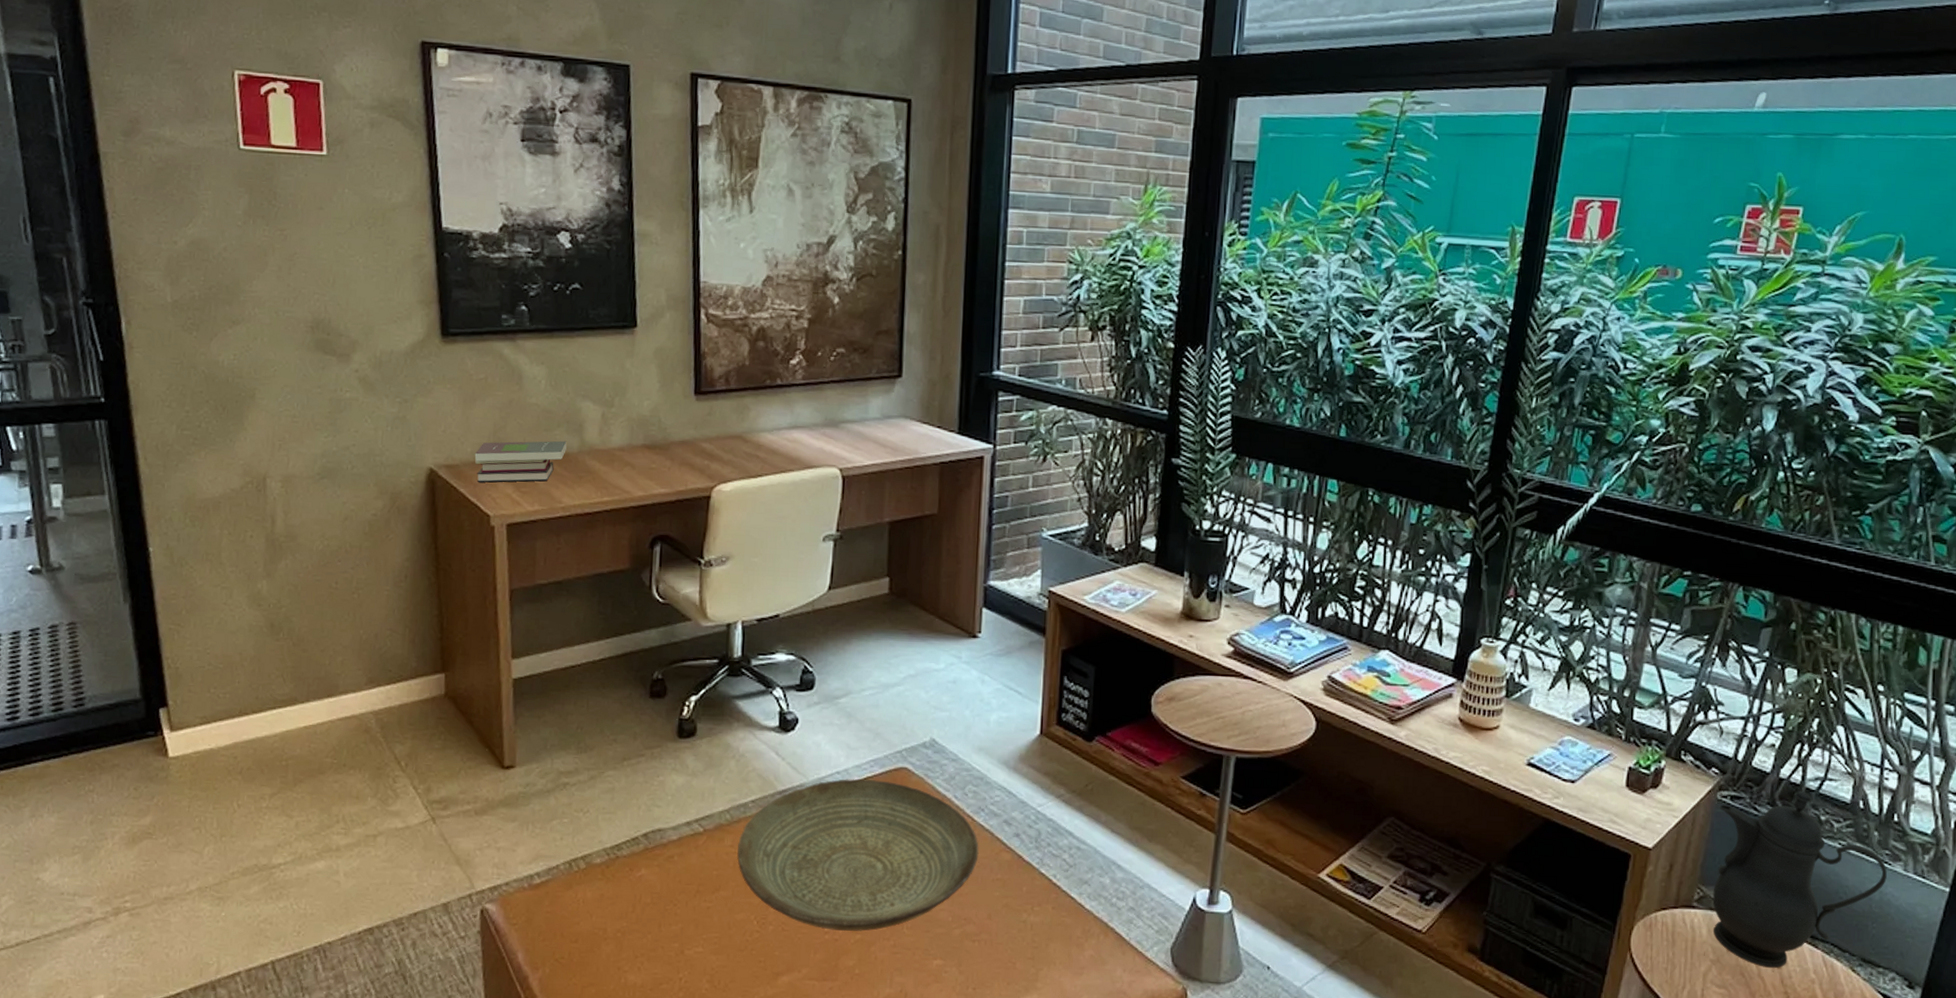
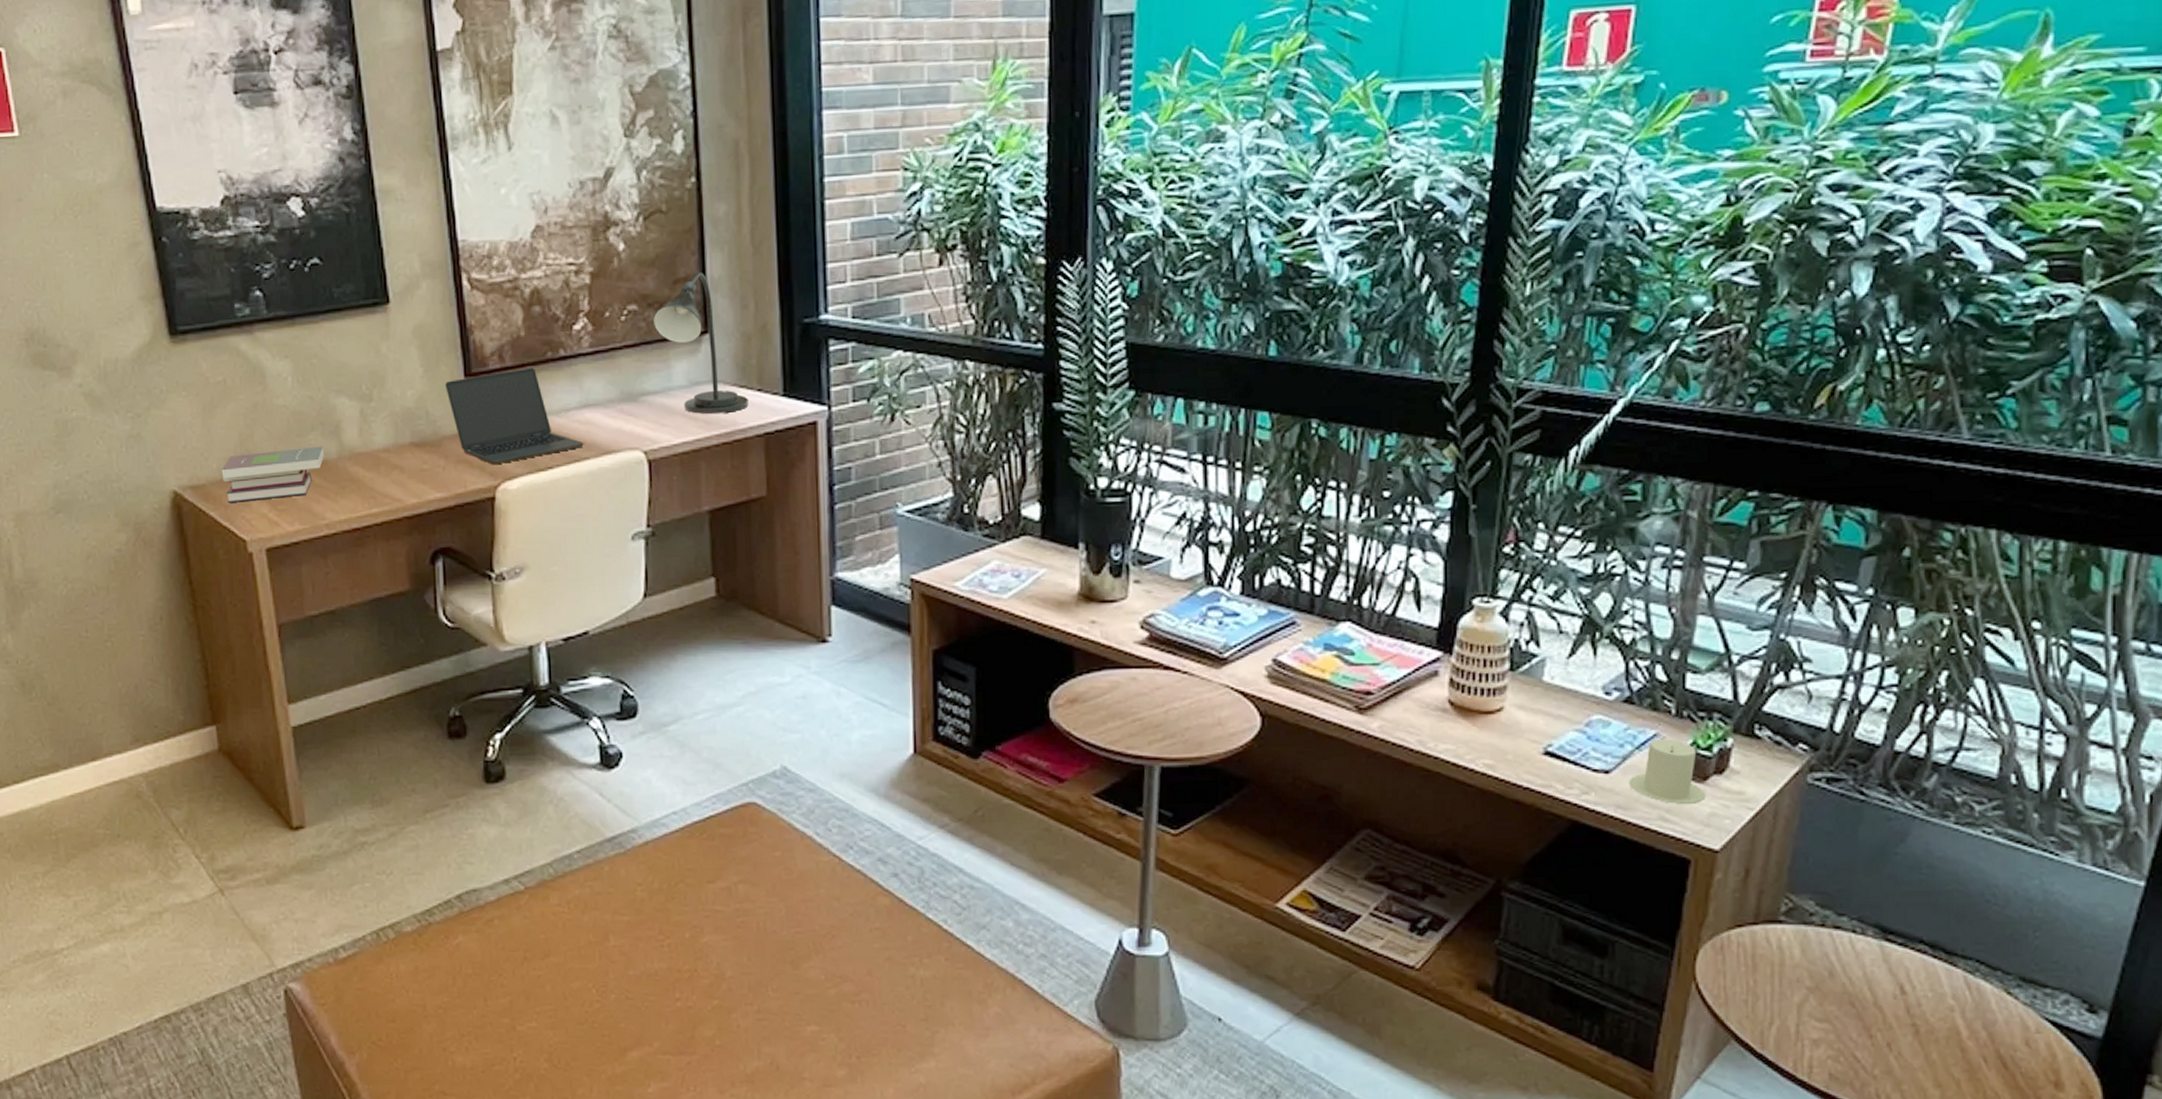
laptop: none [677,391,790,470] -> present [445,367,584,465]
decorative bowl: present [737,778,979,931] -> none [565,818,851,996]
desk lamp: none [857,326,929,444] -> present [653,271,749,415]
candle: none [1589,758,1644,811] -> present [1629,738,1706,805]
coffeepot: present [1712,791,1887,969] -> none [1806,766,2053,995]

